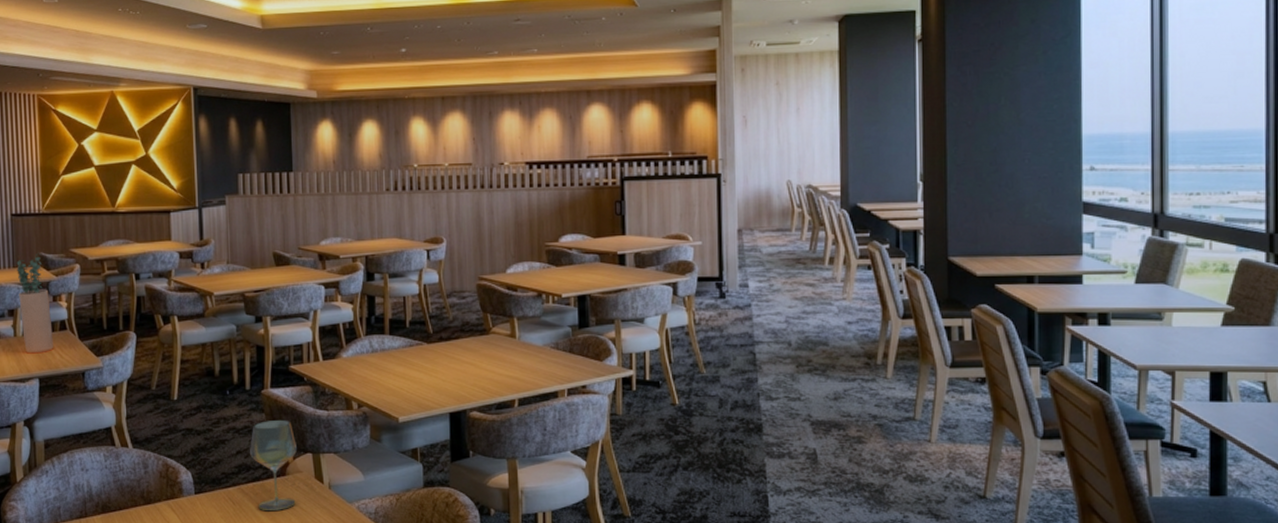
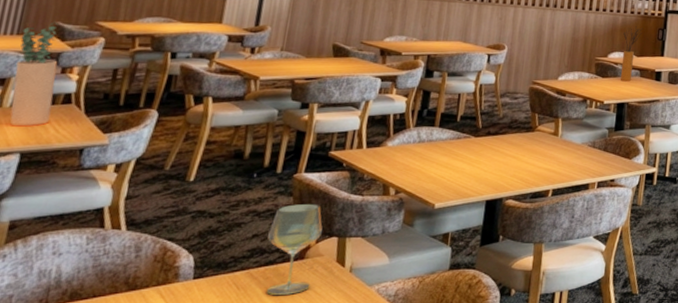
vase: none [574,200,596,270] -> present [620,26,643,82]

